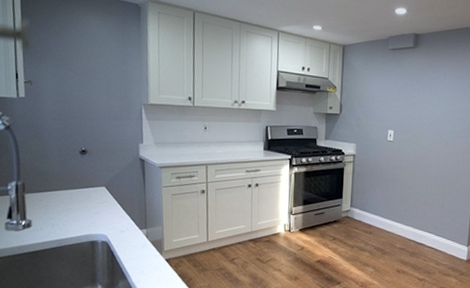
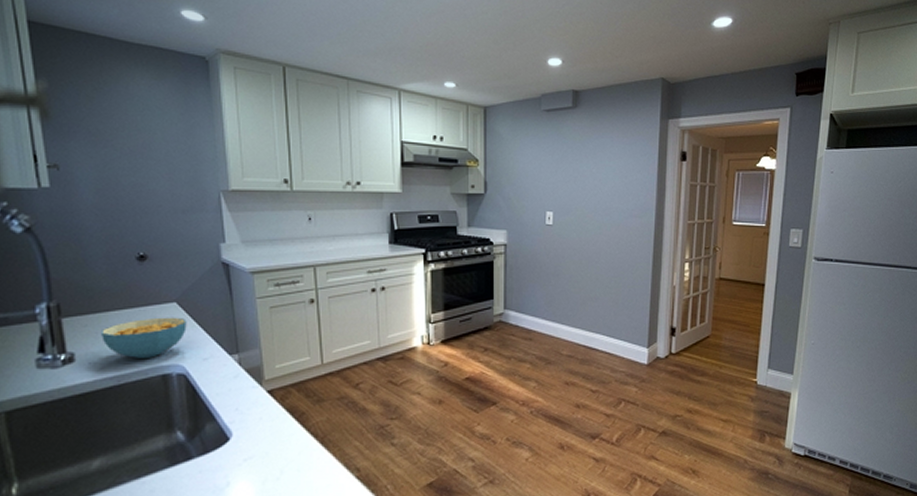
cereal bowl: none [51,197,111,228] -> present [102,317,187,358]

